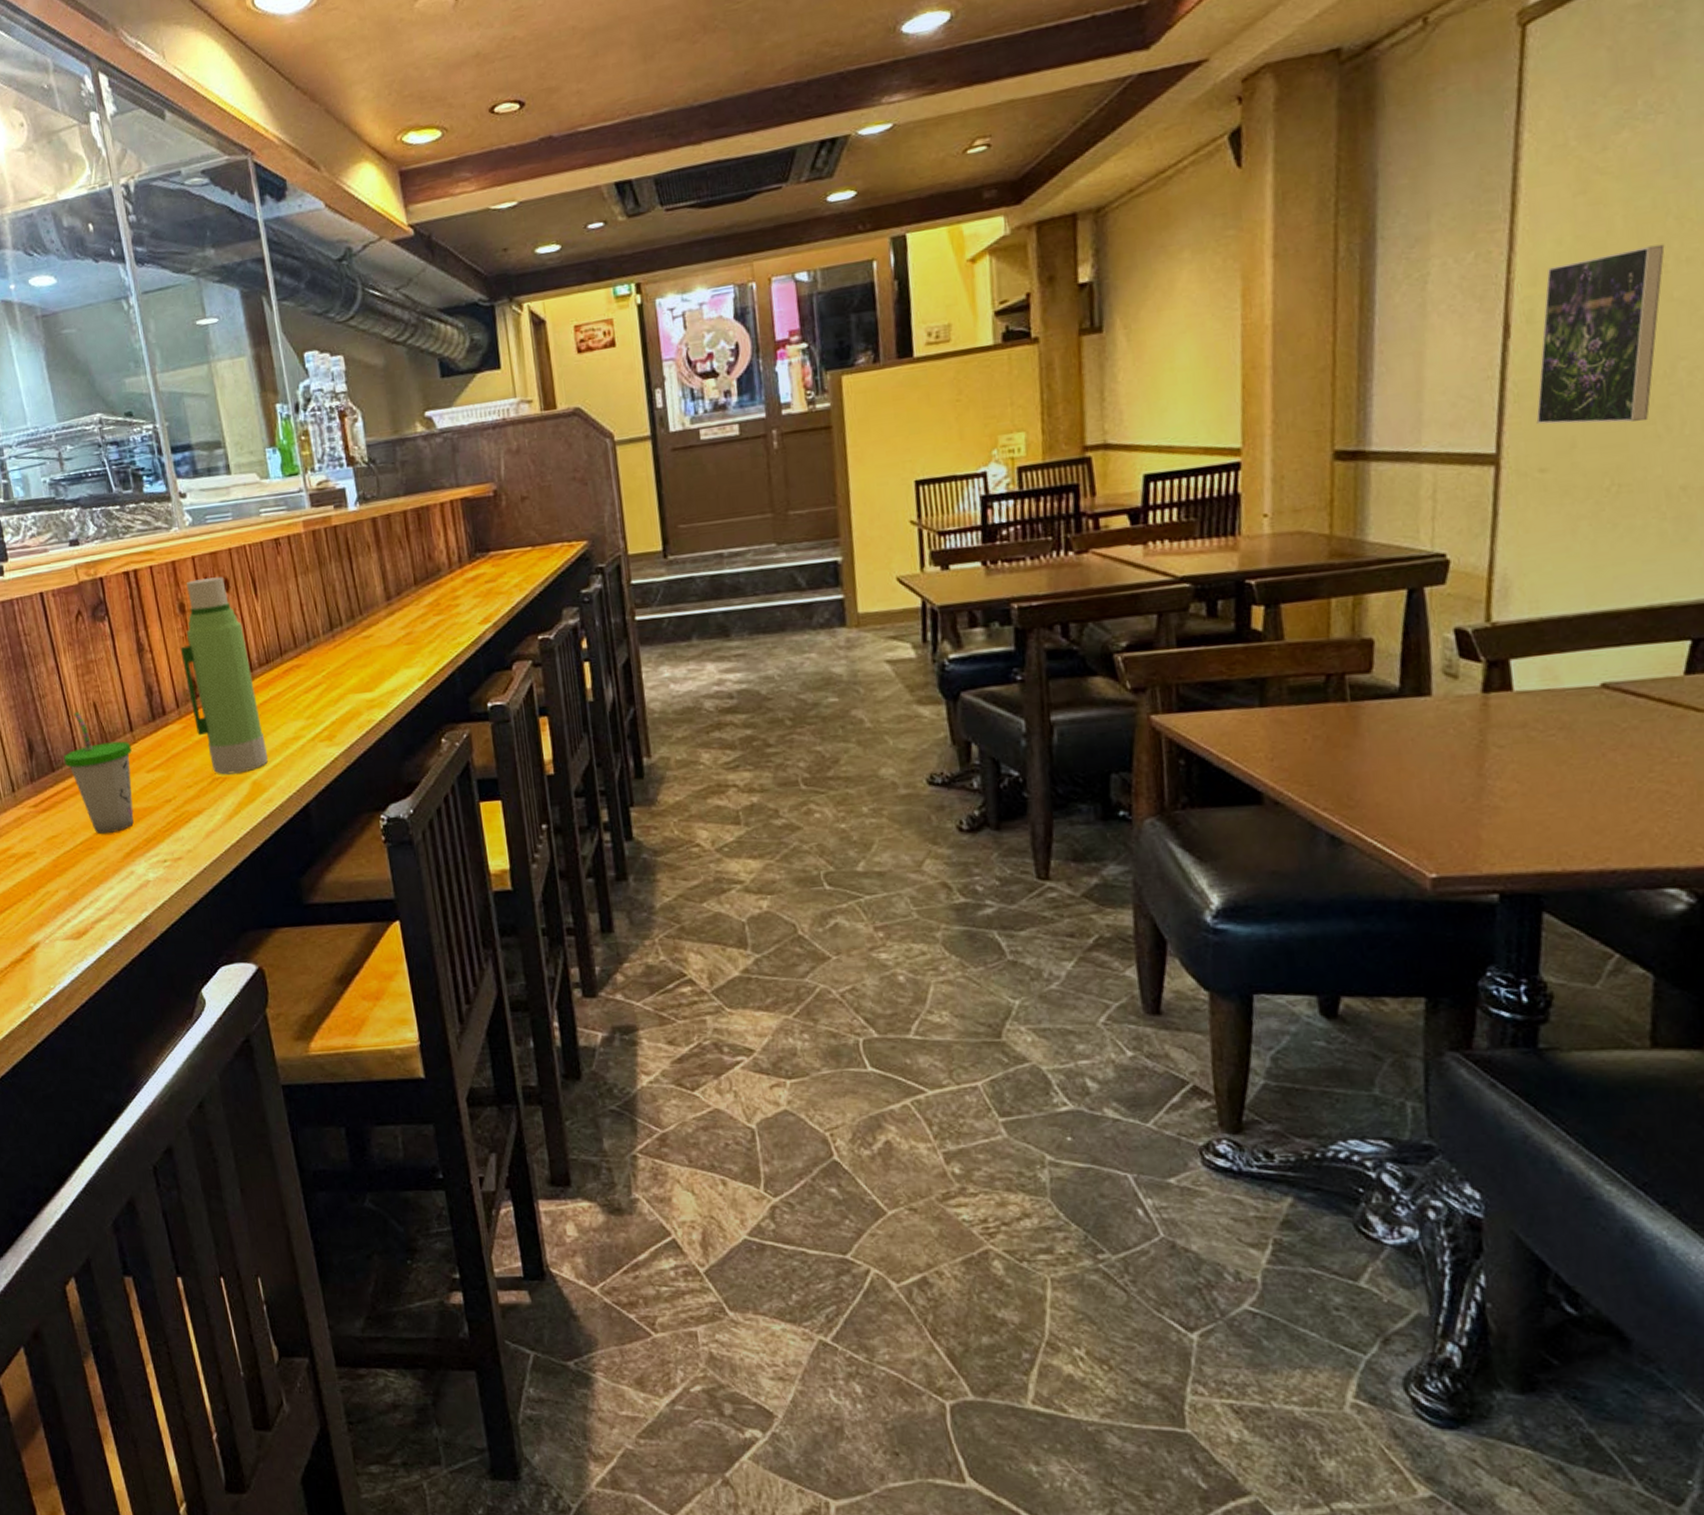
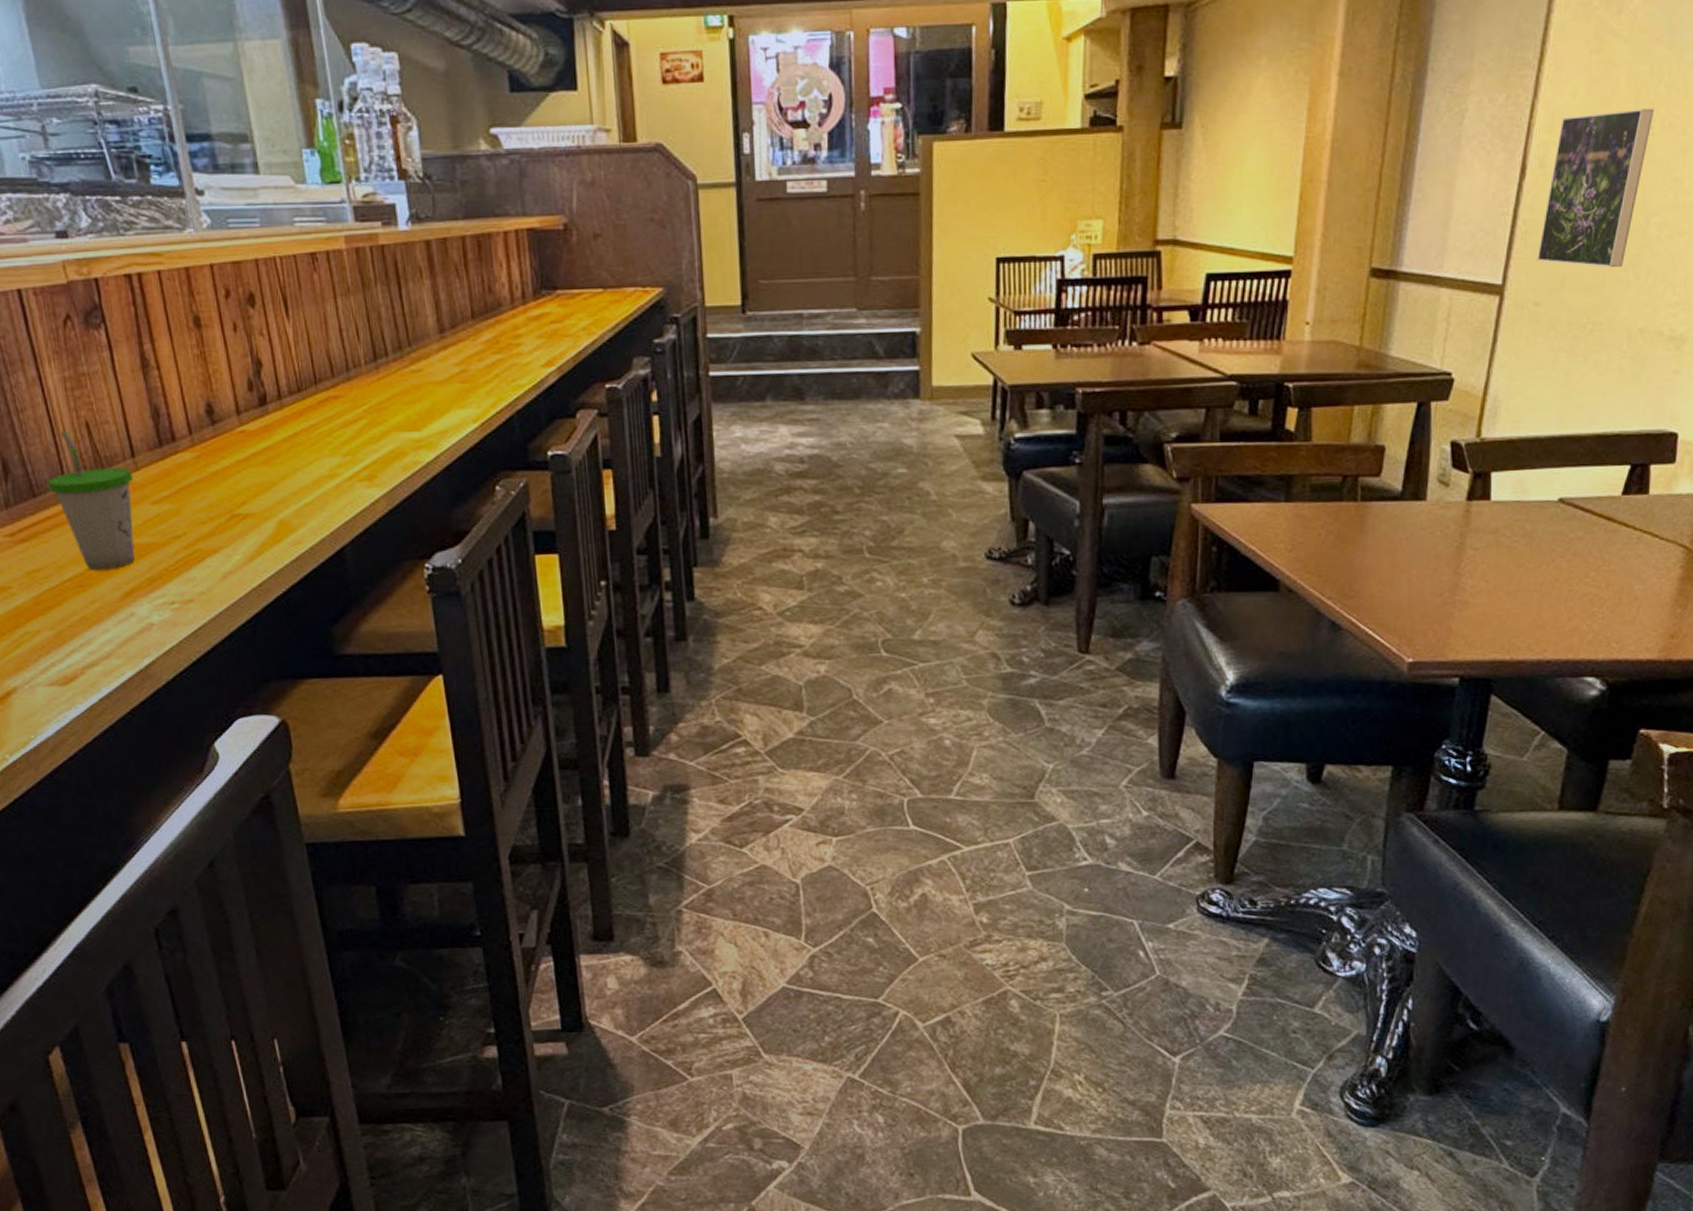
water bottle: present [180,576,268,775] -> none [194,290,297,512]

